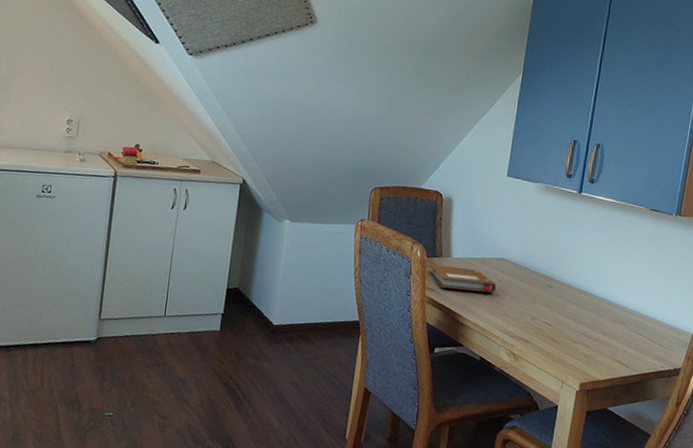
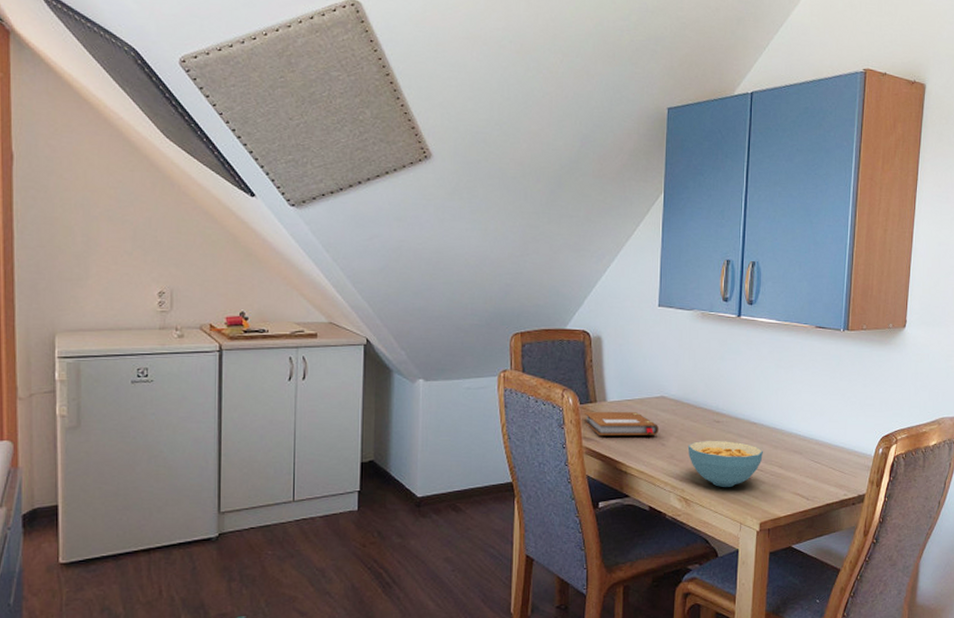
cereal bowl: none [520,302,590,348] -> present [687,440,763,487]

